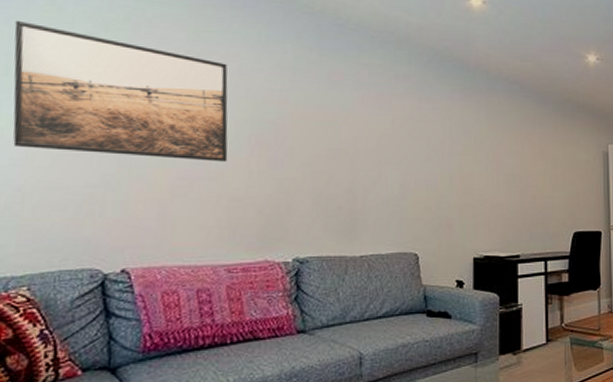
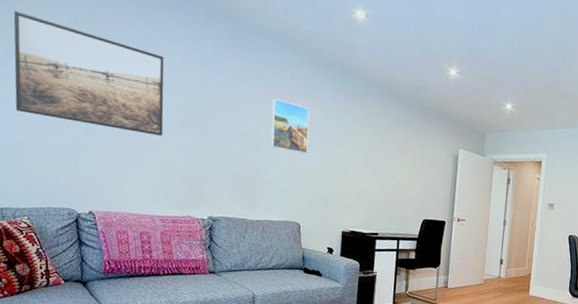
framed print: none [372,104,423,167] -> present [270,98,310,154]

